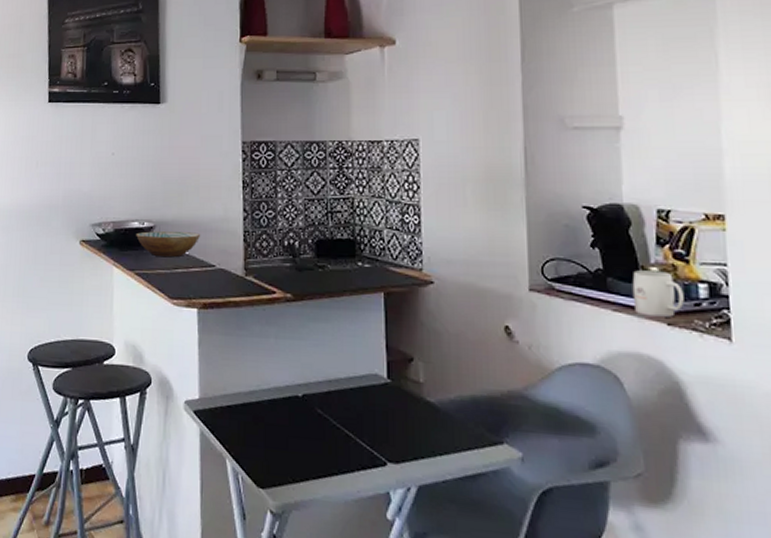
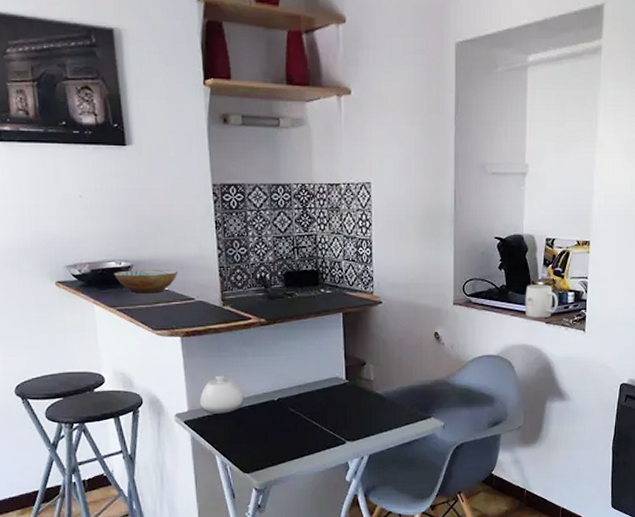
sugar bowl: none [212,357,263,407] -> present [199,374,244,414]

